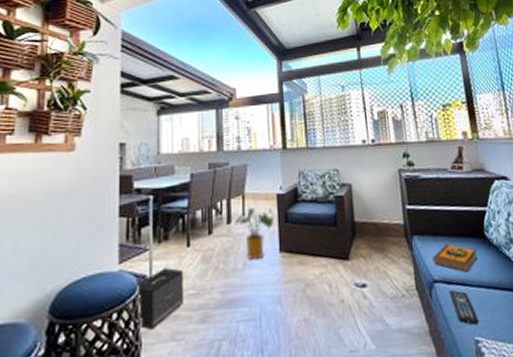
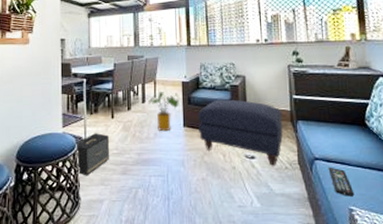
ottoman: none [297,213,397,295] -> present [198,99,283,166]
hardback book: present [432,243,478,272] -> none [314,129,357,153]

